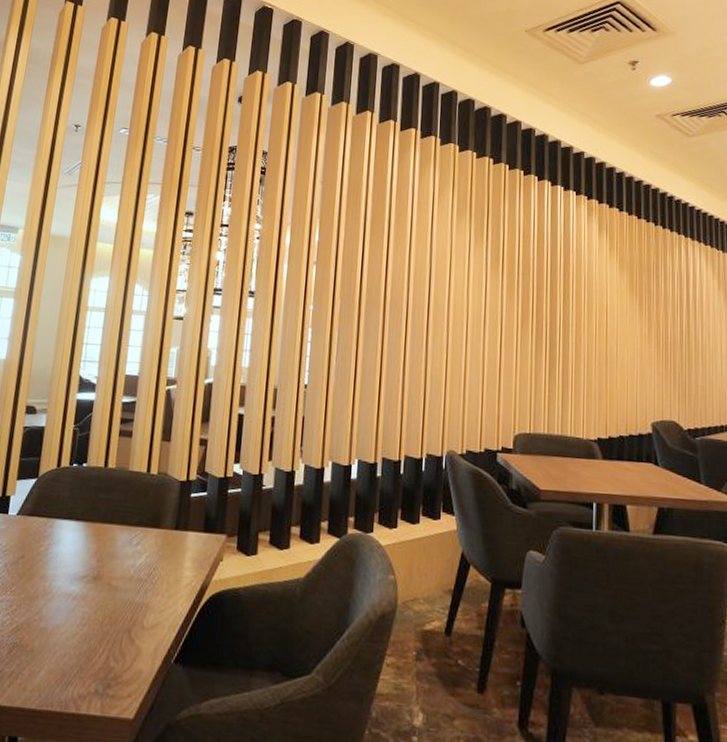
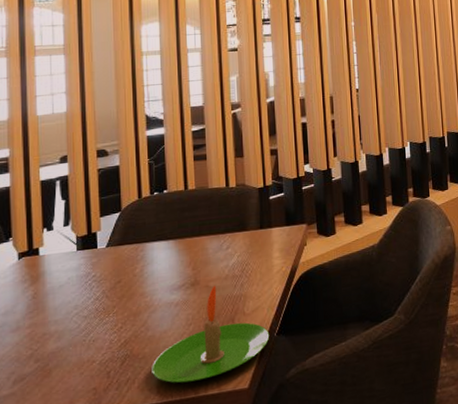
candle: none [36,584,167,695] -> present [152,285,270,383]

